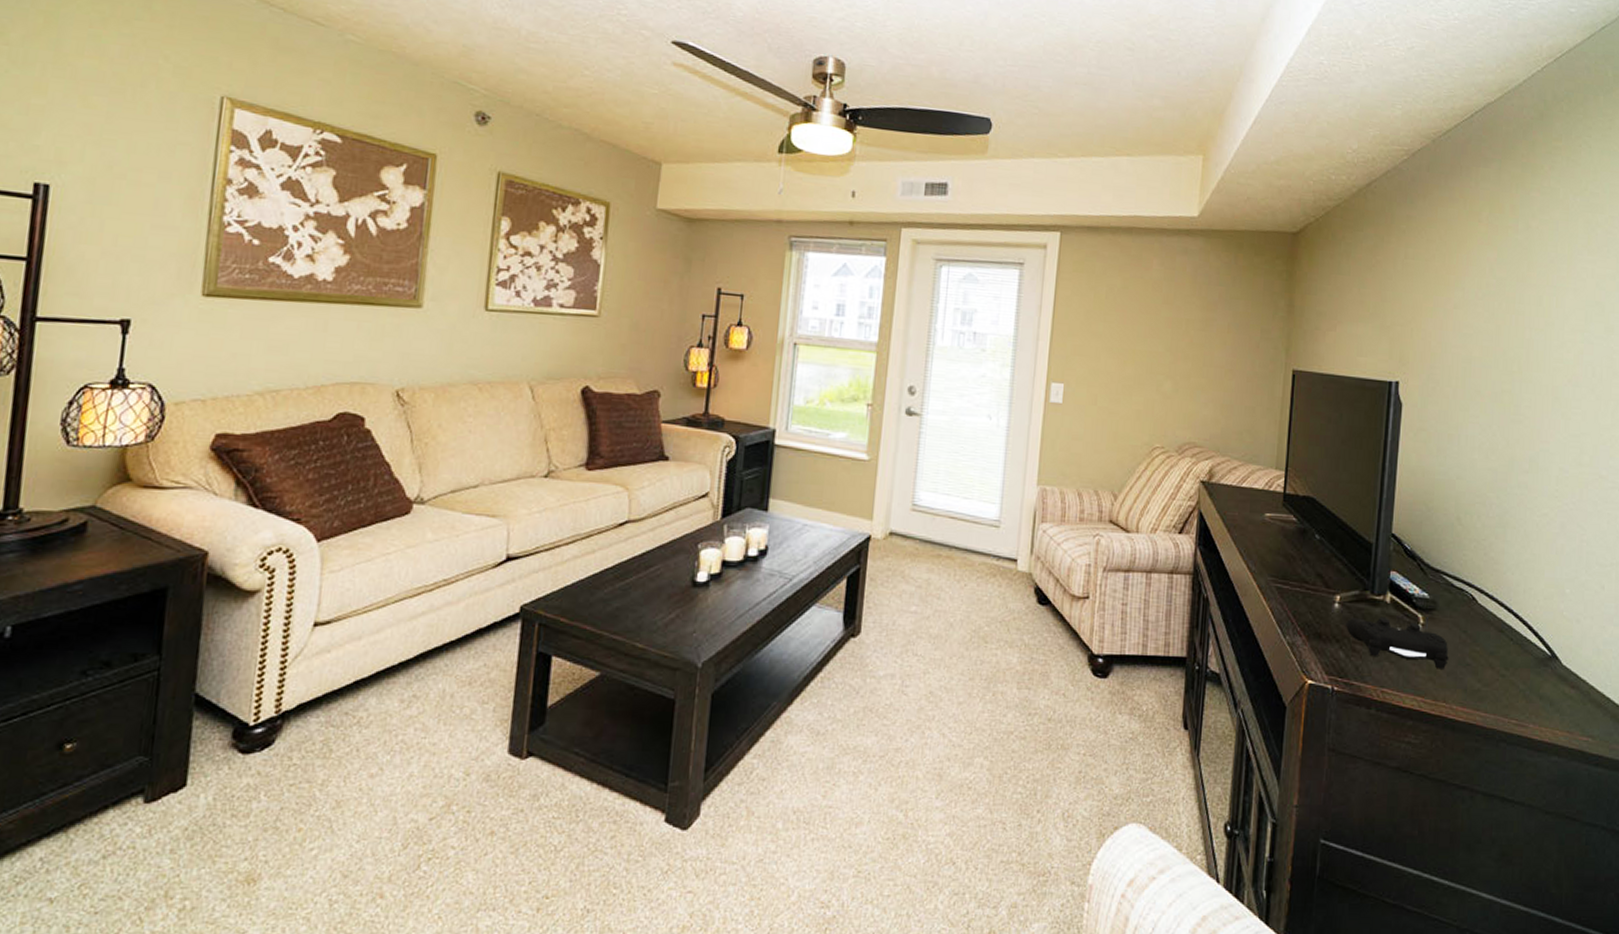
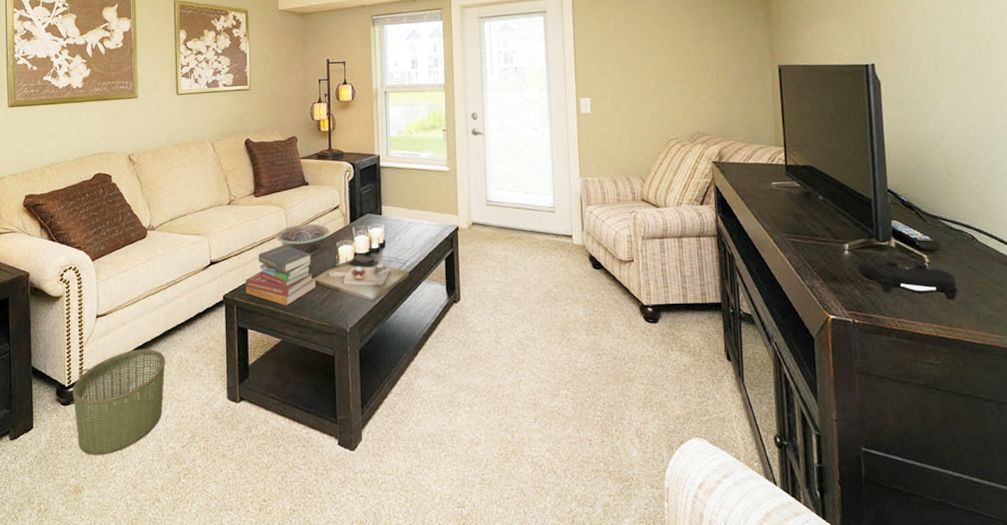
basket: none [259,675,419,829] -> present [72,349,166,455]
books: none [555,540,663,627] -> present [245,244,317,306]
decorative bowl: none [611,514,691,560] -> present [276,223,330,256]
decorative tray: none [659,562,797,629] -> present [314,254,410,302]

